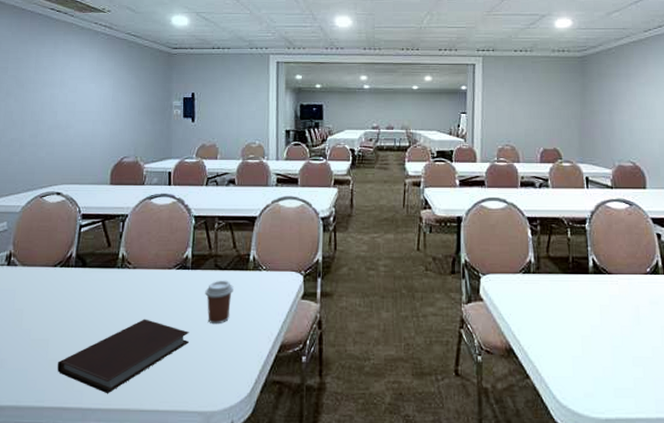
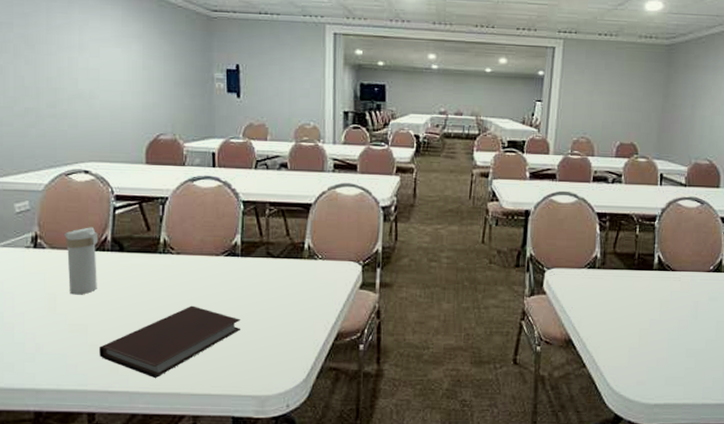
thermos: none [35,244,65,310] -> present [64,227,99,295]
coffee cup: present [205,280,234,325] -> none [256,268,287,312]

